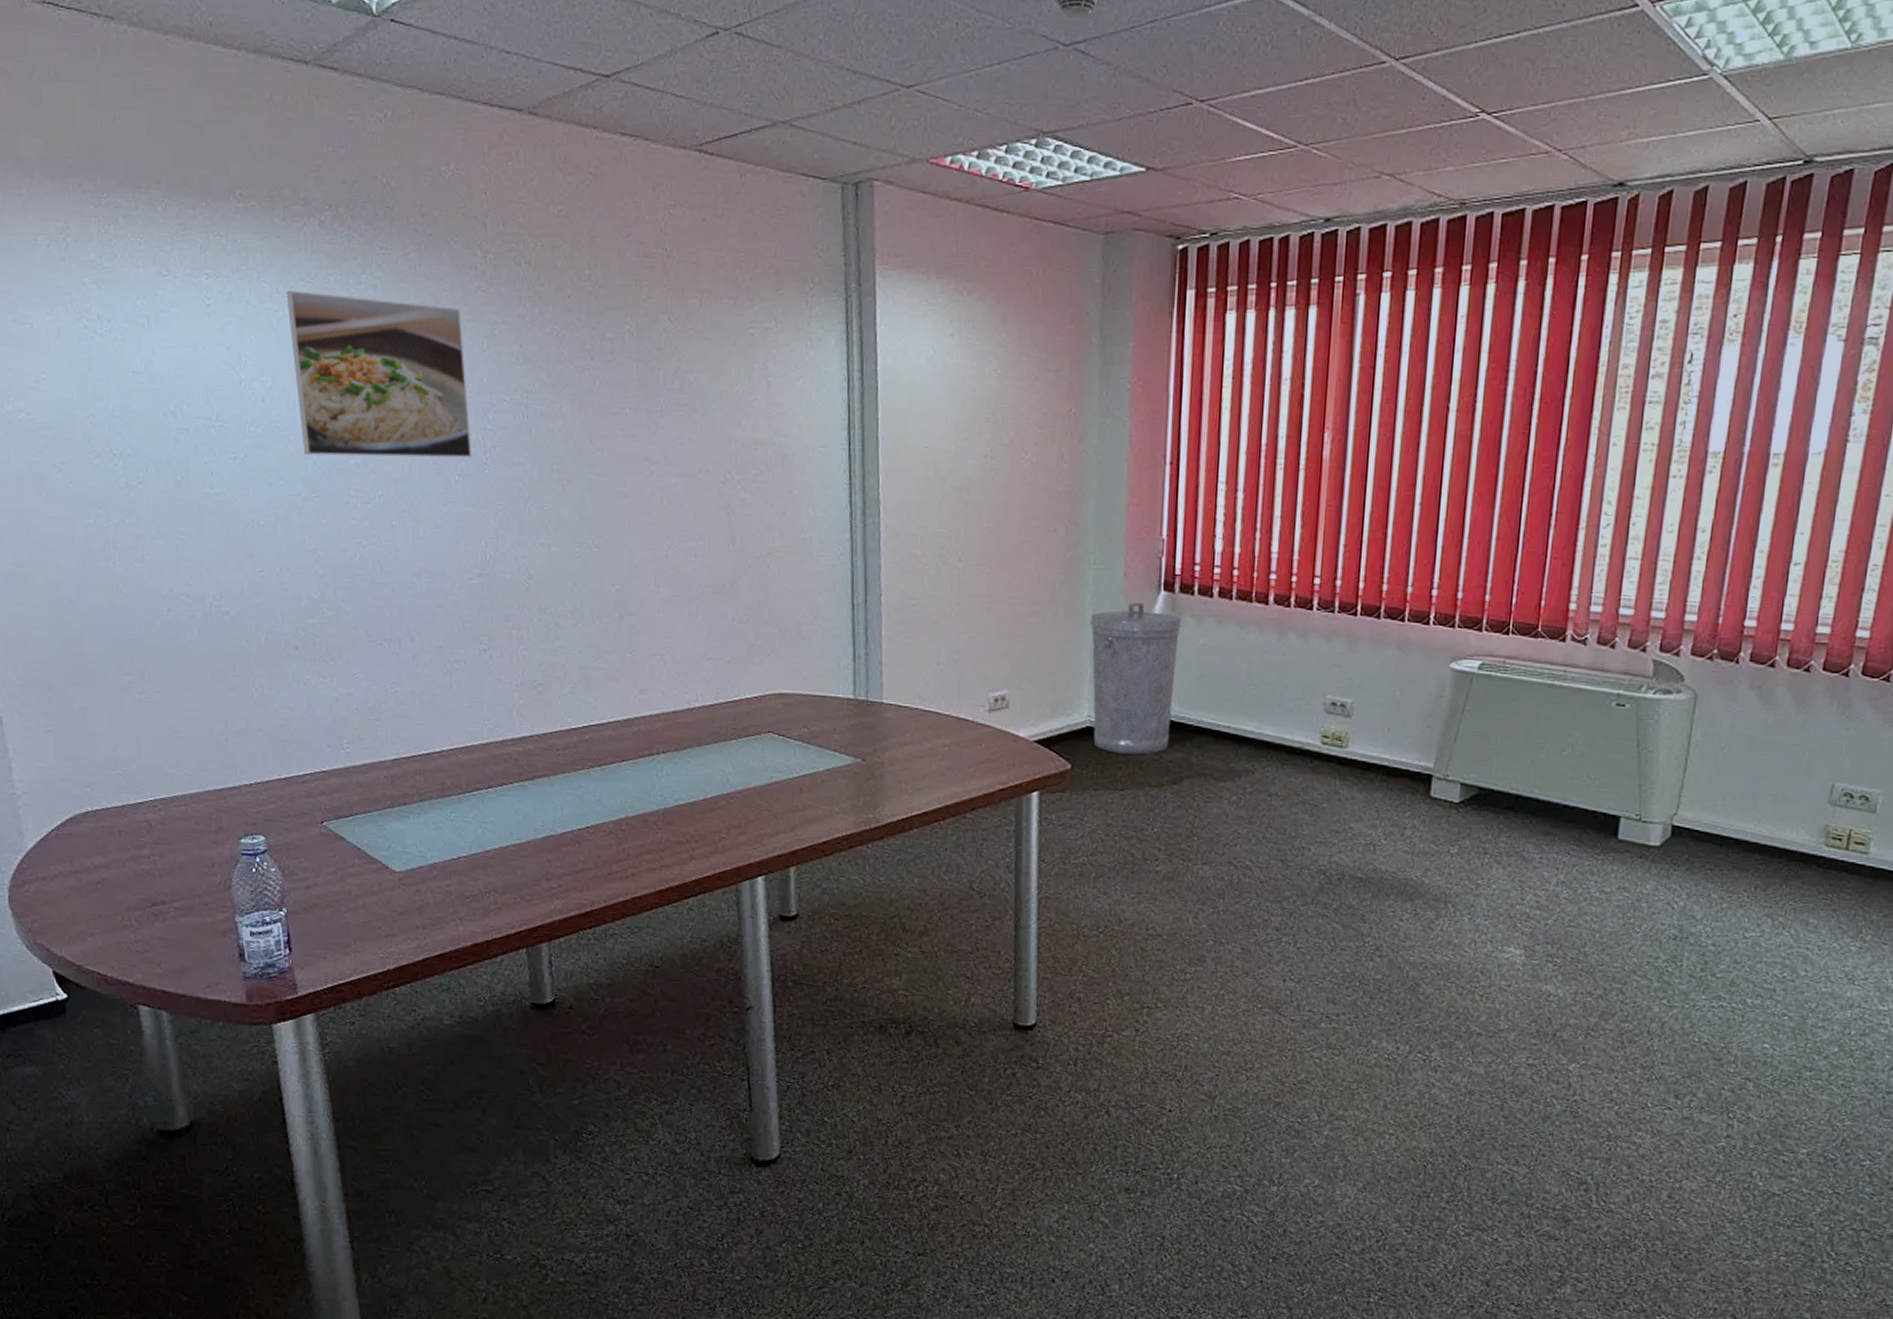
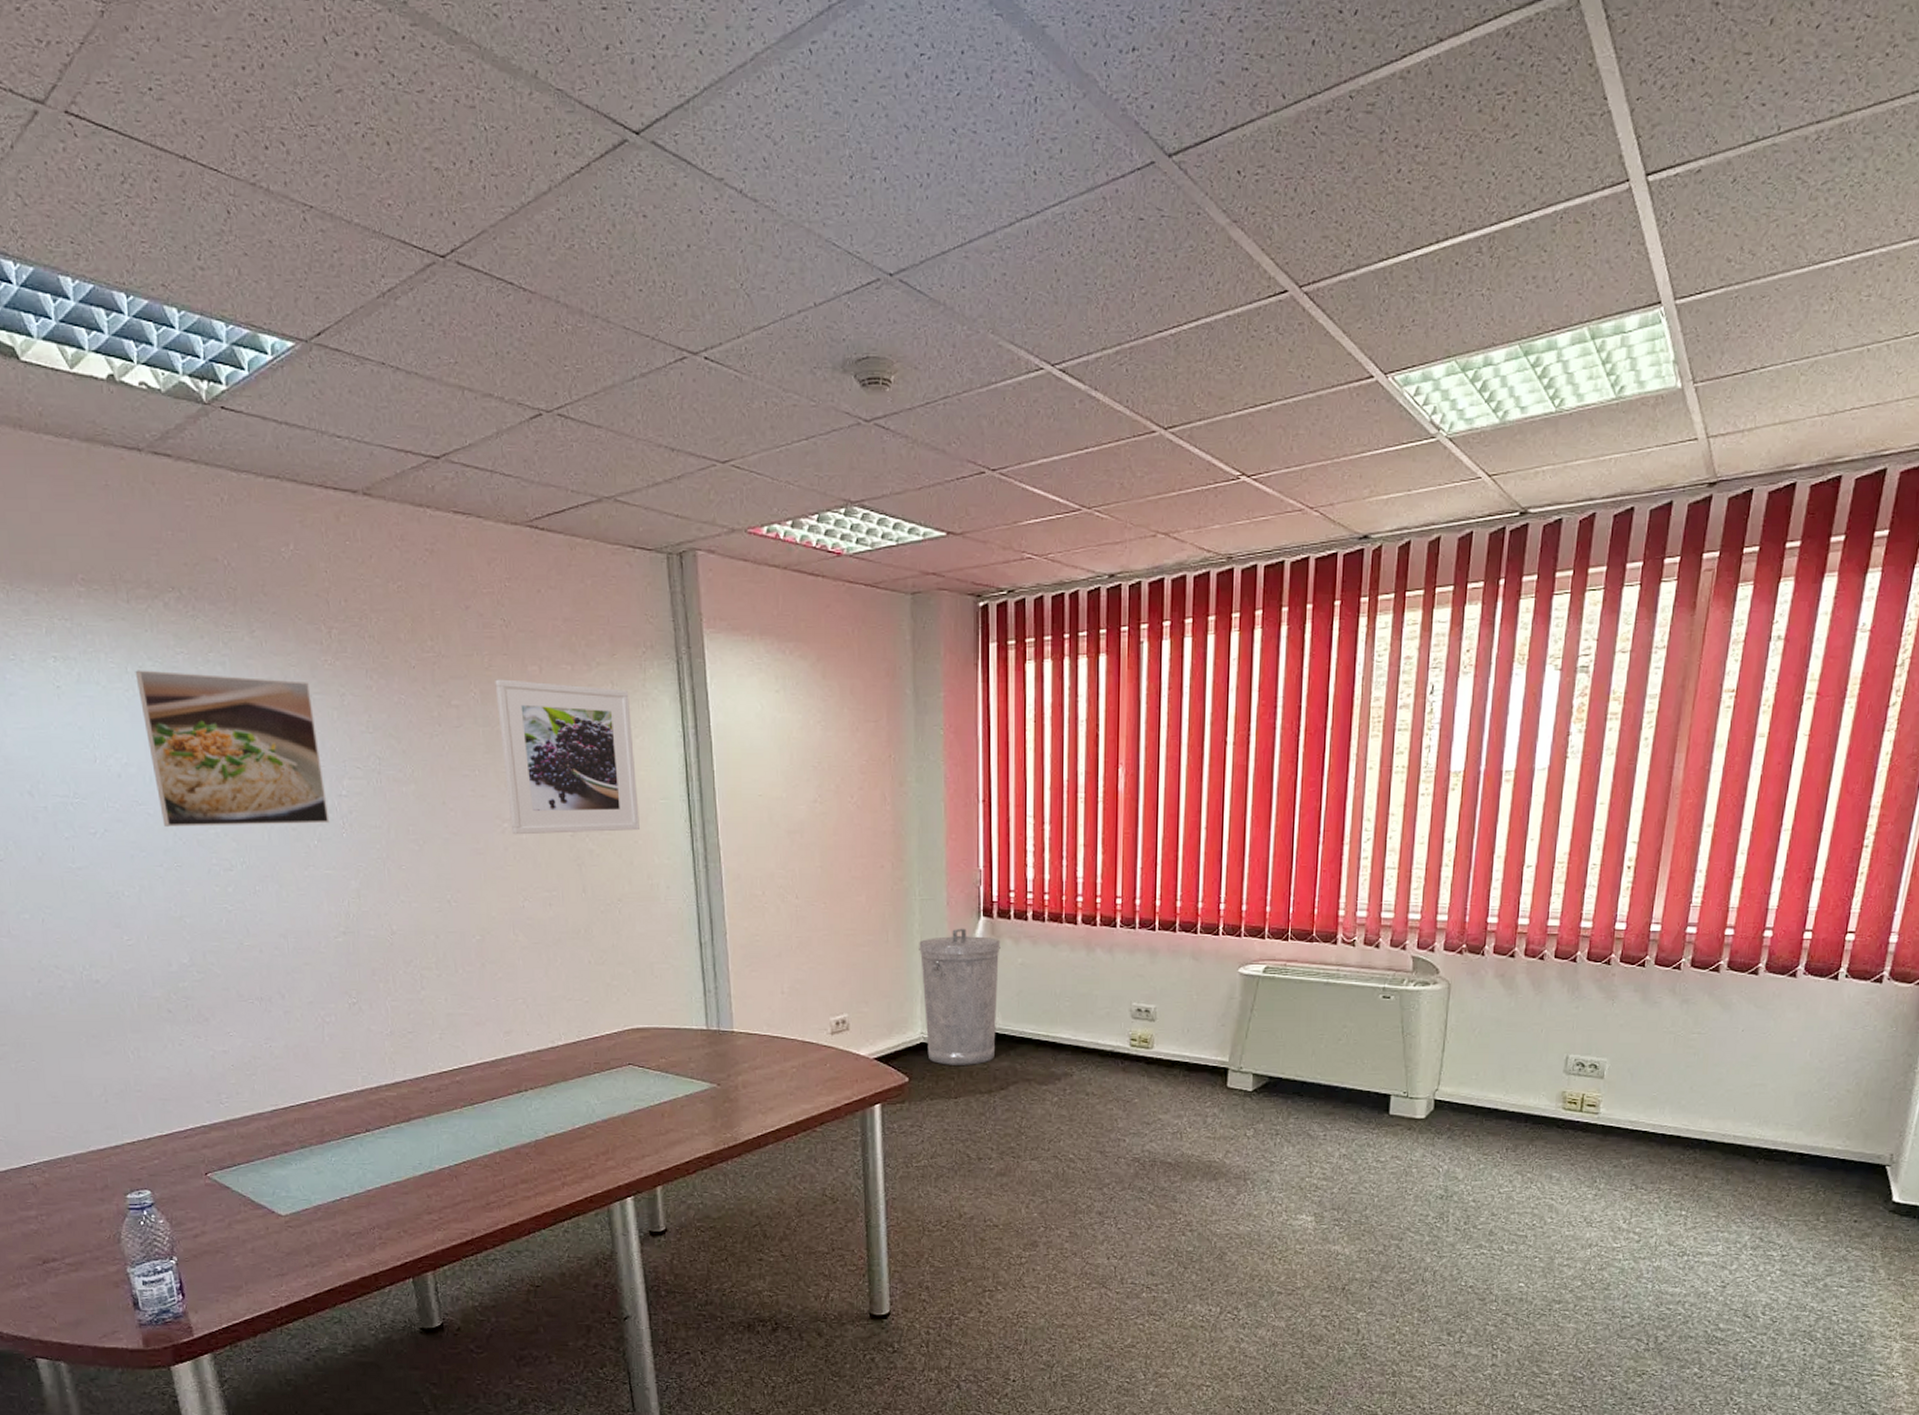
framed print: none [652,312,796,480] -> present [495,679,640,835]

